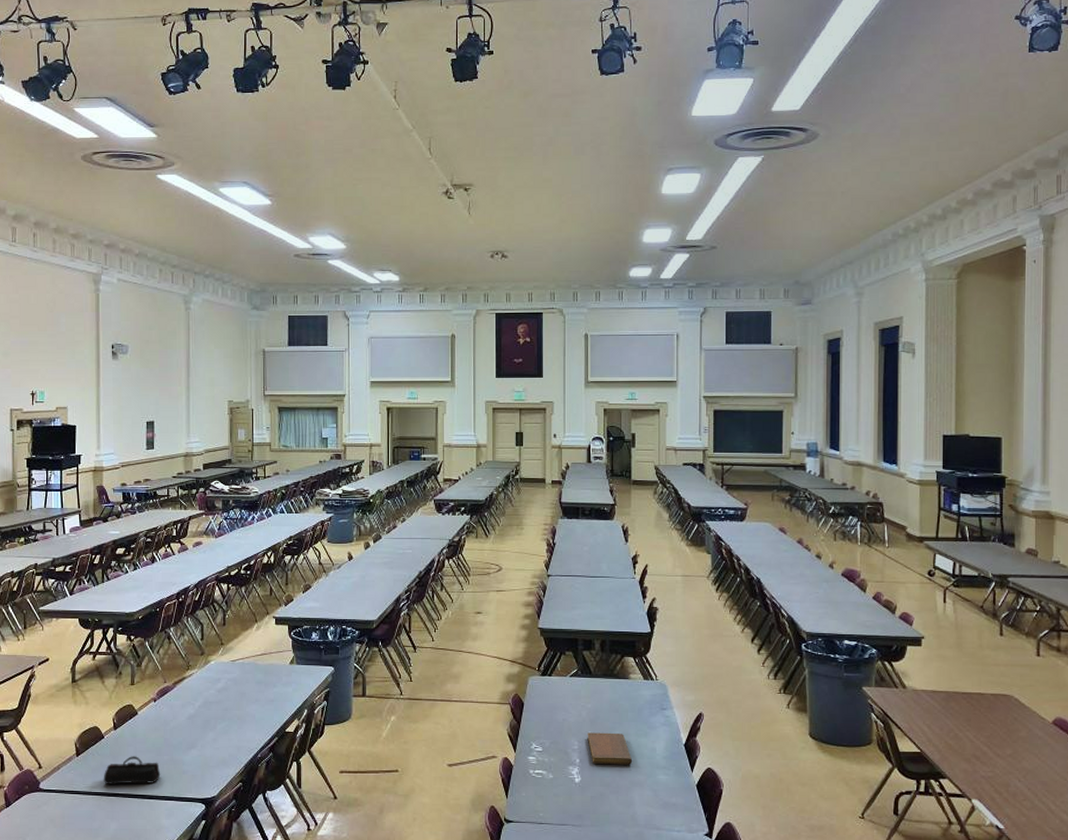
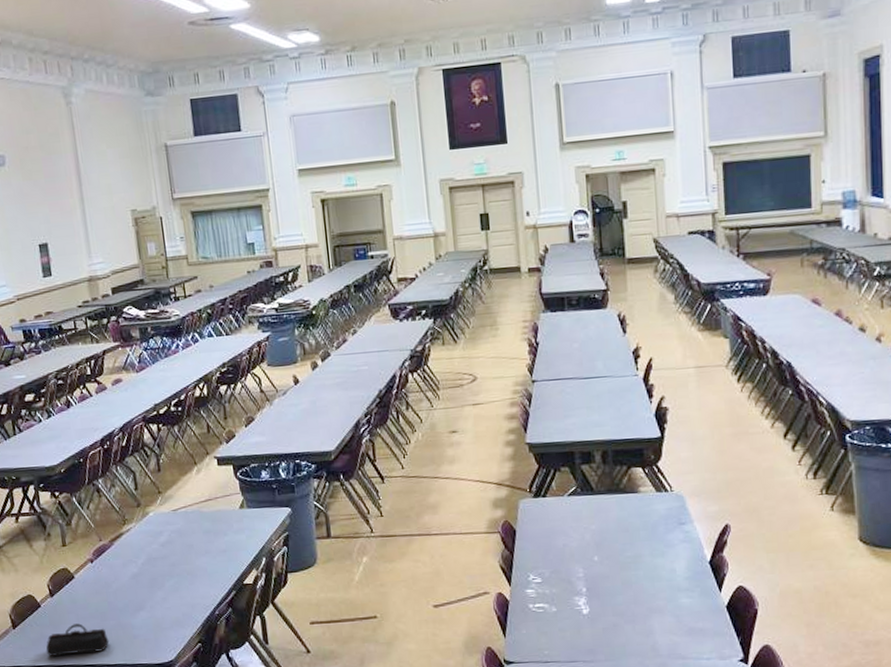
notebook: present [587,732,633,765] -> none [593,555,649,592]

